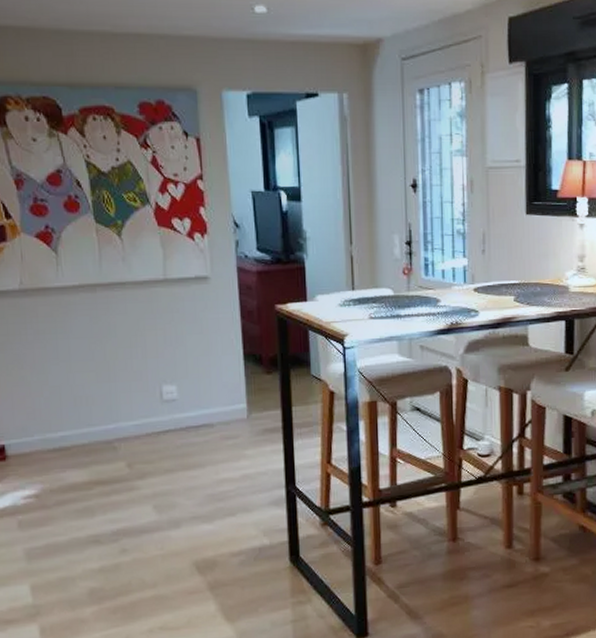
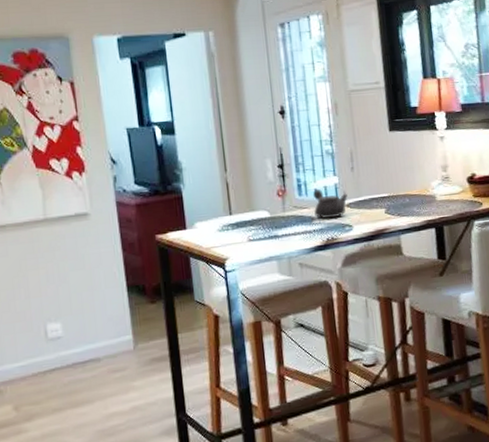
teapot: none [439,271,476,302] -> present [312,189,348,219]

